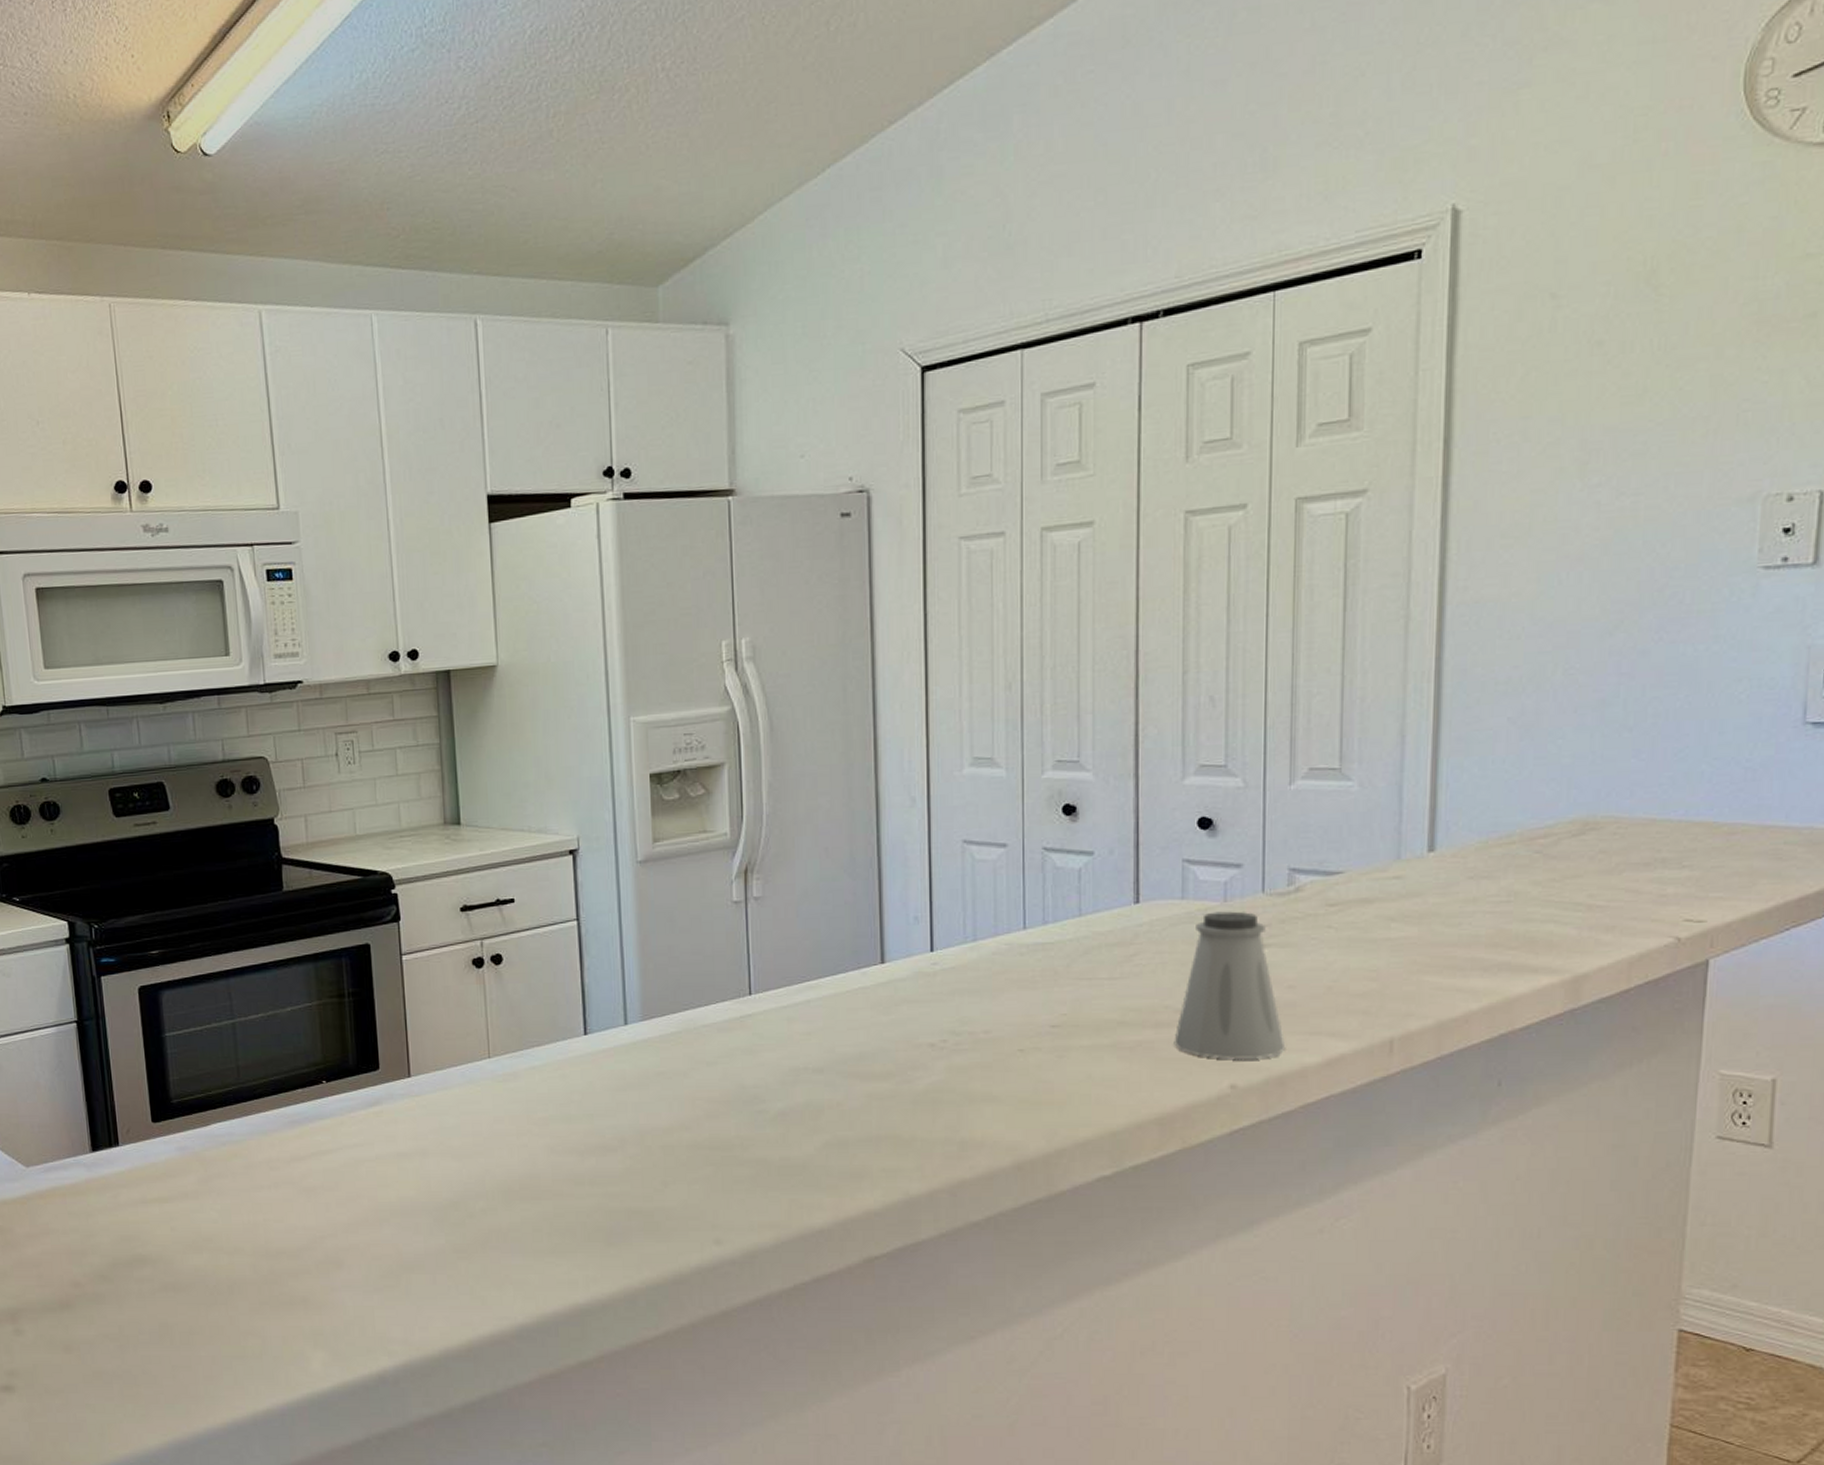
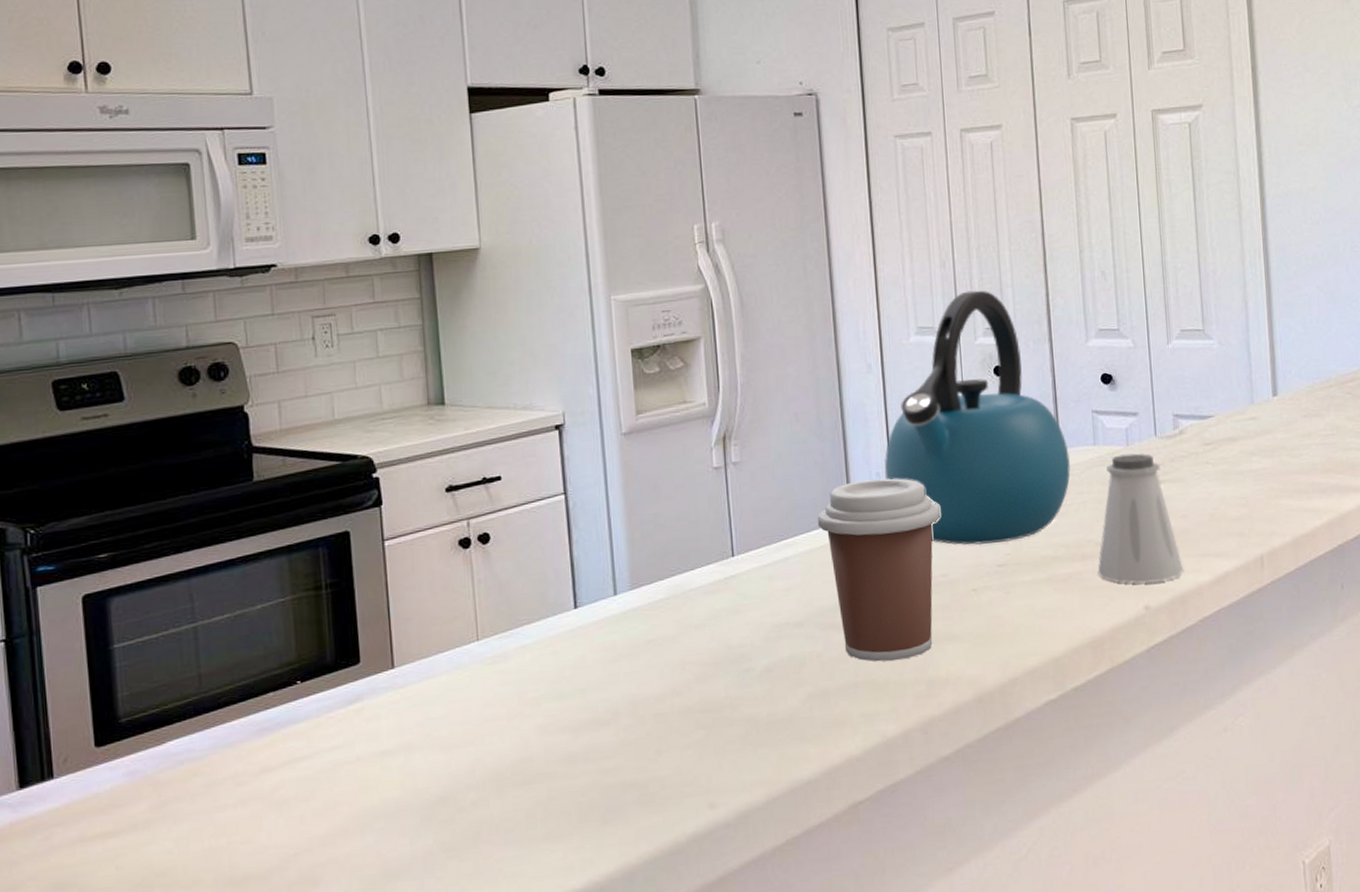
coffee cup: none [844,923,987,1118] -> present [817,478,941,662]
kettle: none [924,716,1149,1002] -> present [884,290,1071,545]

